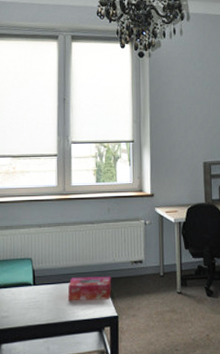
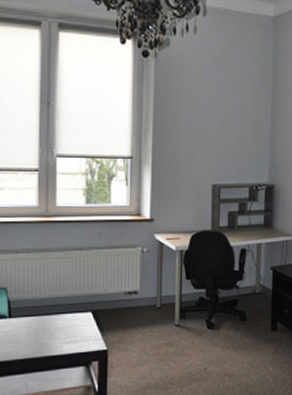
tissue box: present [68,277,112,301] -> none [51,308,102,335]

